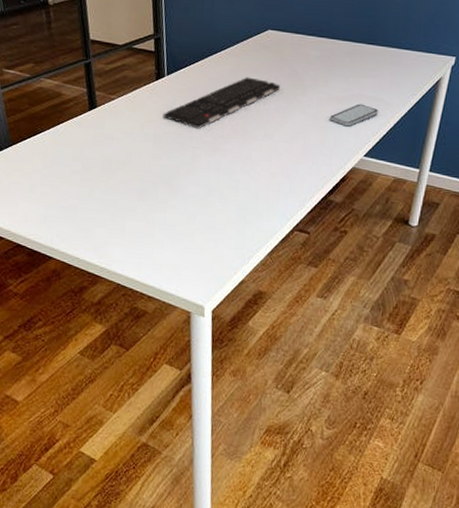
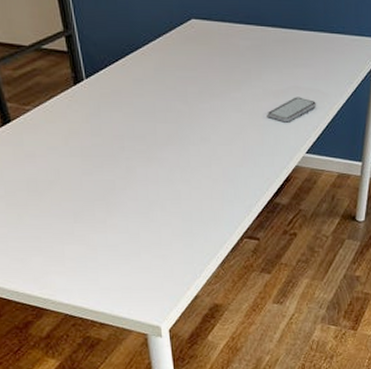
keyboard: present [162,77,280,129] -> none [87,75,212,138]

